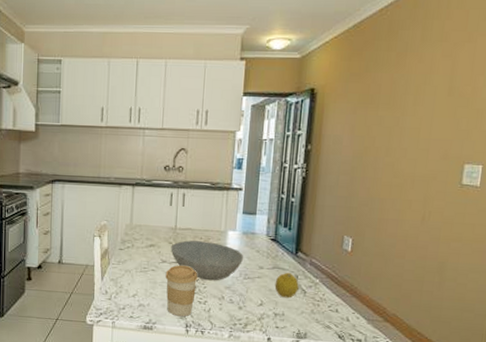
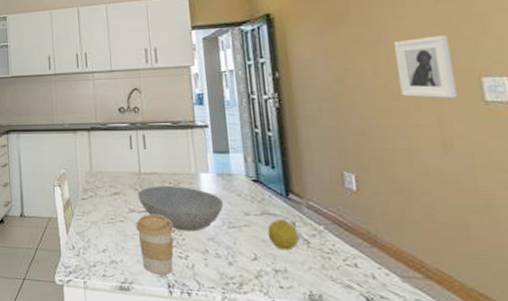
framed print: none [403,124,449,179] -> present [393,35,457,98]

